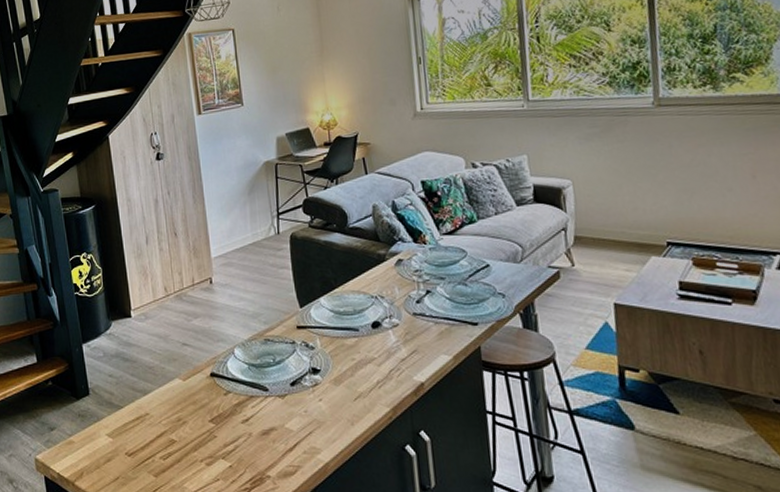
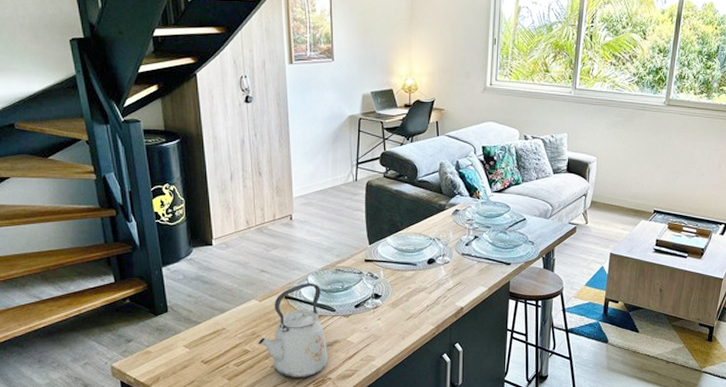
kettle: none [184,356,265,476] -> present [258,282,328,378]

